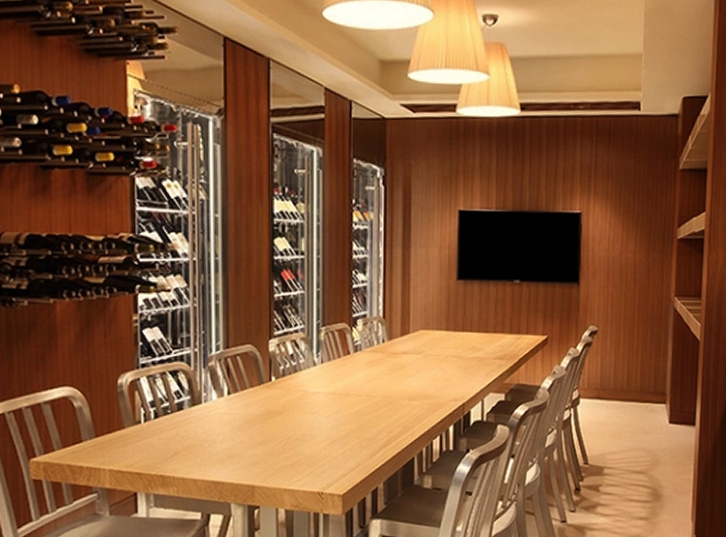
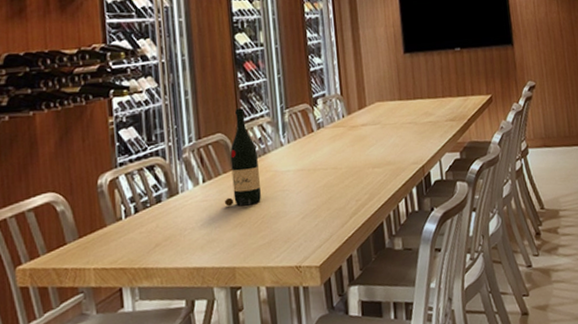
wine bottle: none [248,320,288,424] -> present [224,108,261,207]

